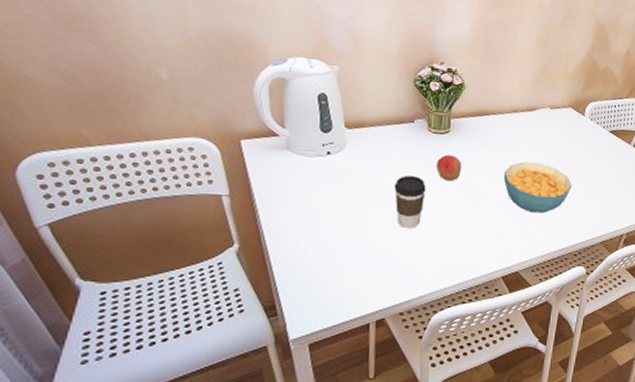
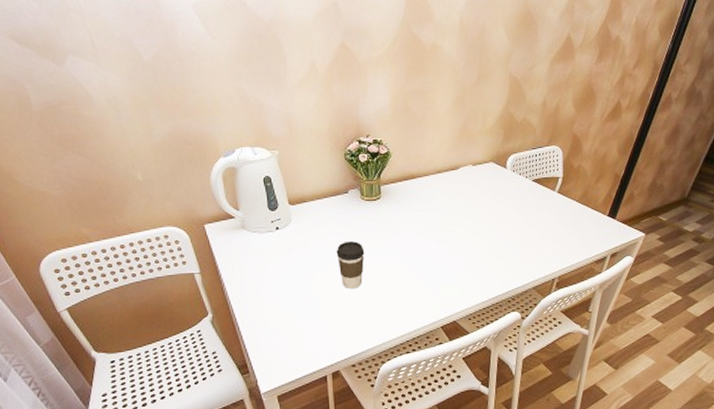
fruit: present [436,154,462,182] -> none [372,219,395,243]
cereal bowl: present [503,162,572,214] -> none [434,218,500,265]

